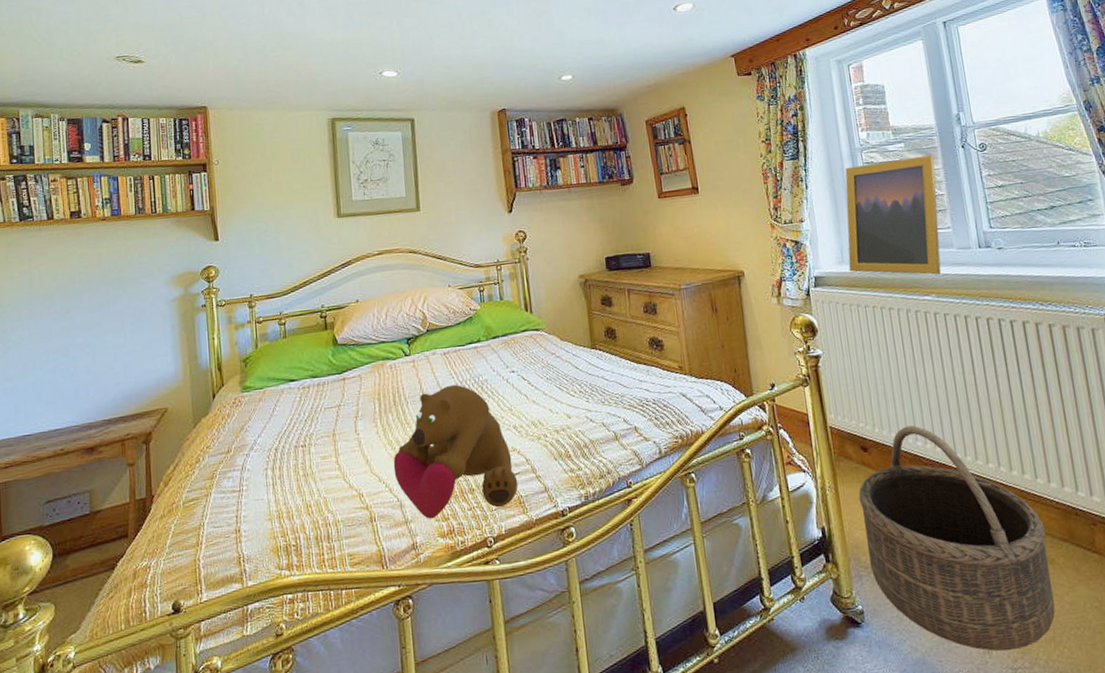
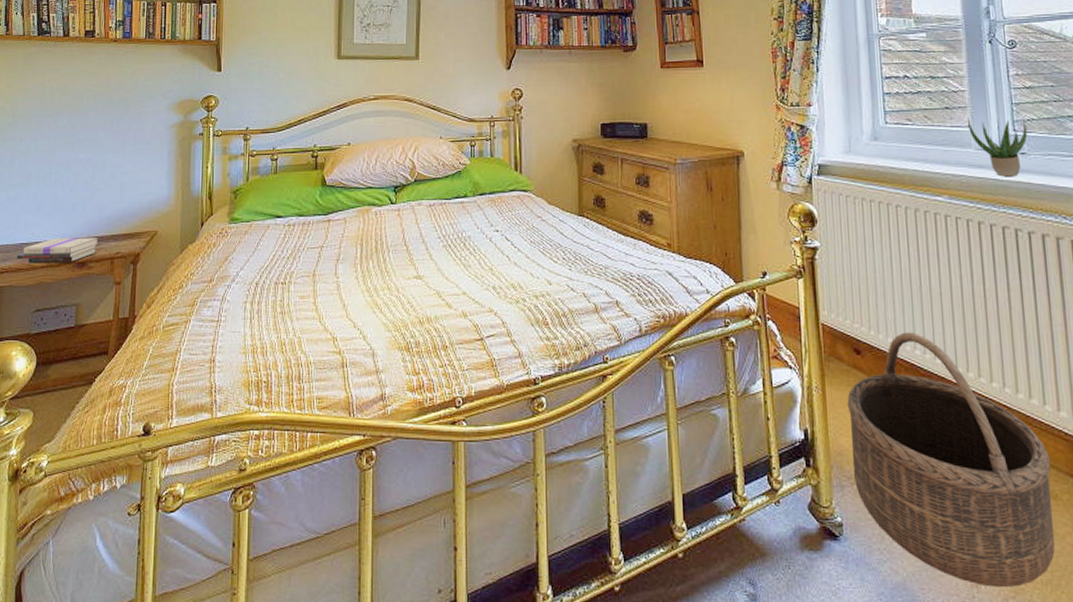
books: none [20,421,106,455] -> present [16,238,98,263]
bear: present [393,384,518,519] -> none [369,238,492,372]
picture frame: present [845,155,942,275] -> none [856,48,958,175]
potted plant: none [947,218,1003,272] -> present [967,117,1028,177]

